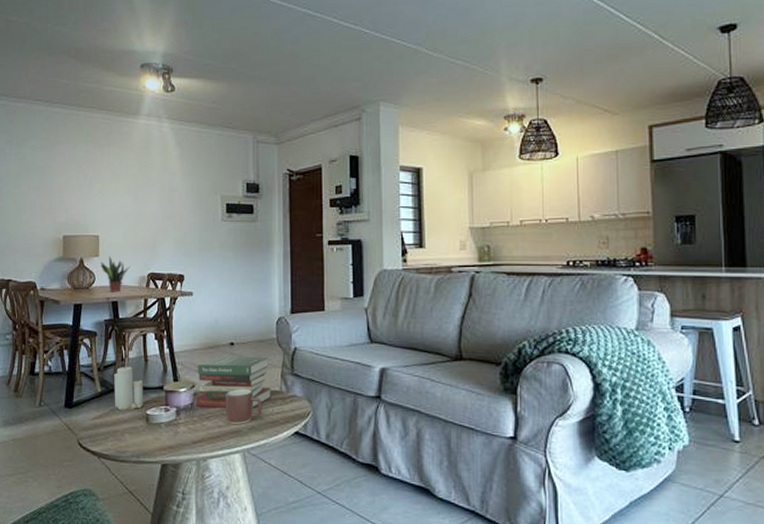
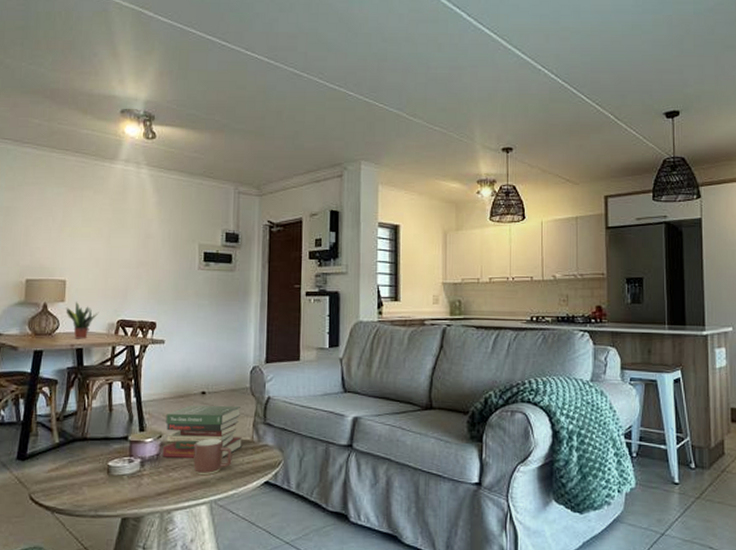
candle: present [114,364,144,411] -> none [73,413,107,463]

